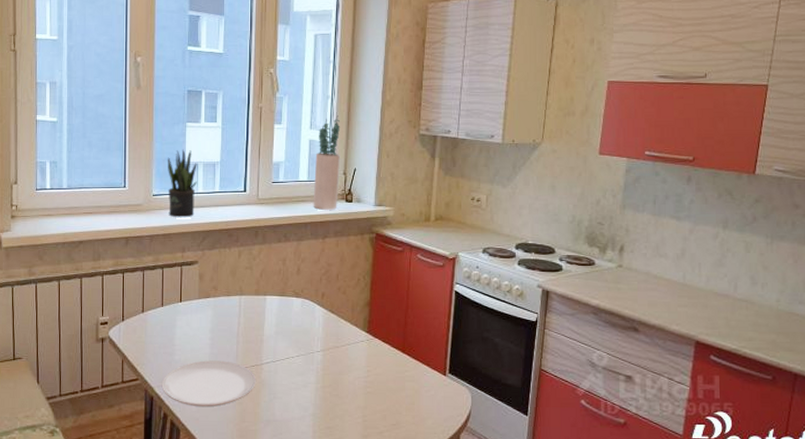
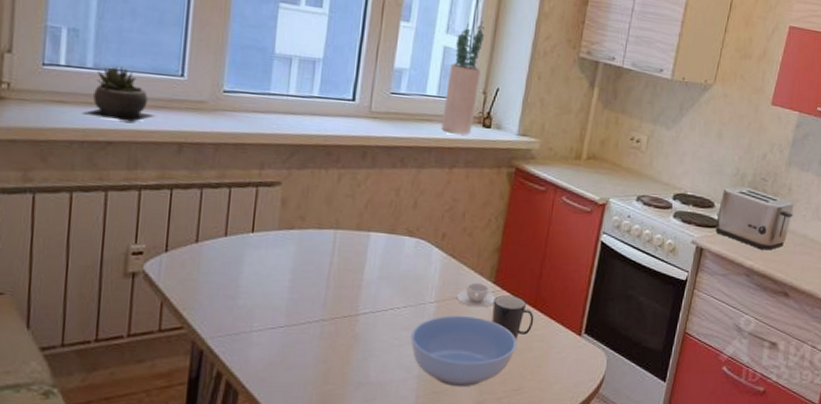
succulent plant: none [62,185,109,226] -> present [81,66,155,123]
plate: present [161,360,256,408] -> none [216,307,348,366]
potted plant: present [168,149,197,218] -> none [244,36,291,126]
bowl: none [305,362,391,423] -> present [410,315,517,387]
teacup: none [338,332,369,354] -> present [456,282,495,308]
mug: none [368,342,404,381] -> present [491,295,534,340]
toaster: none [558,231,633,289] -> present [715,185,794,251]

